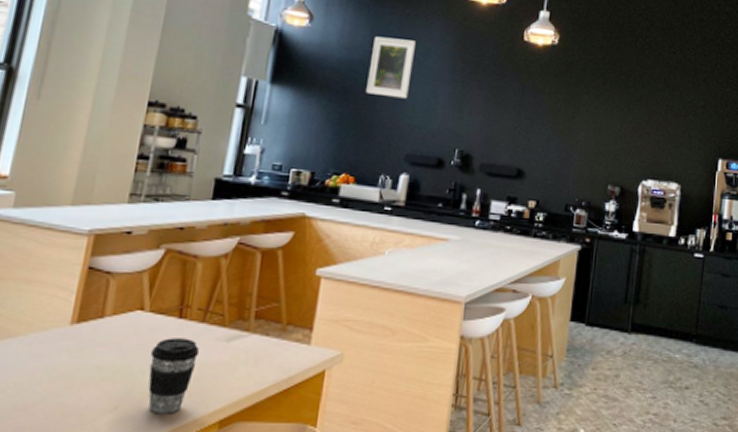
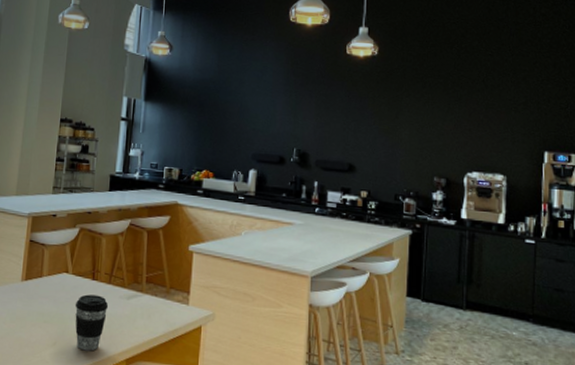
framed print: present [366,36,416,99] -> none [217,59,254,108]

